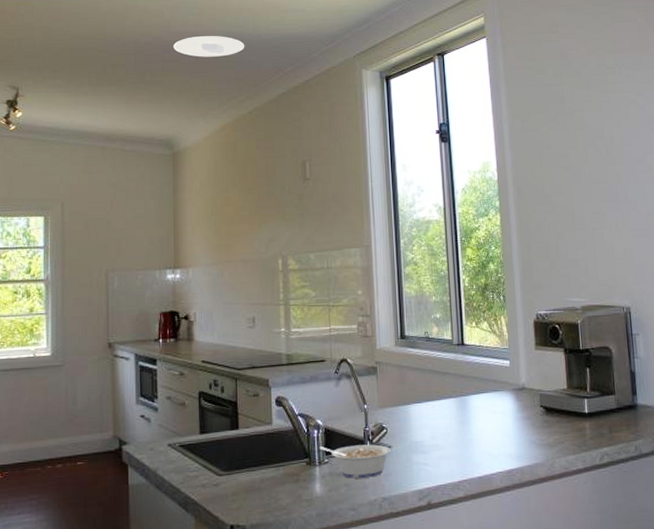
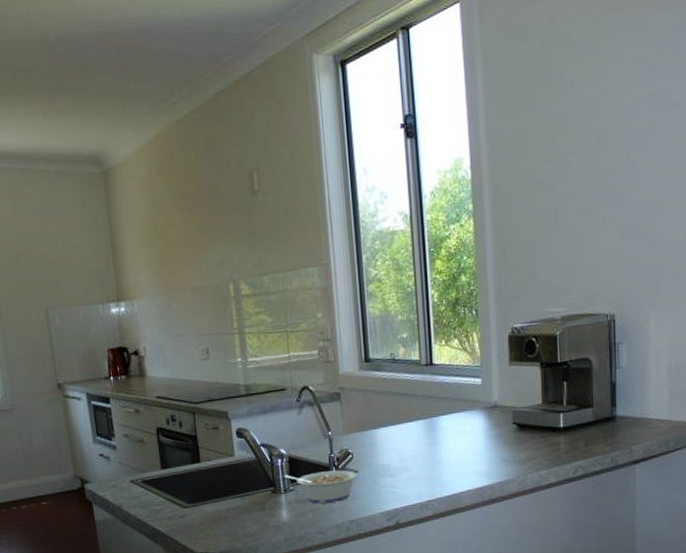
recessed light: present [173,36,245,57] -> none [89,22,174,52]

